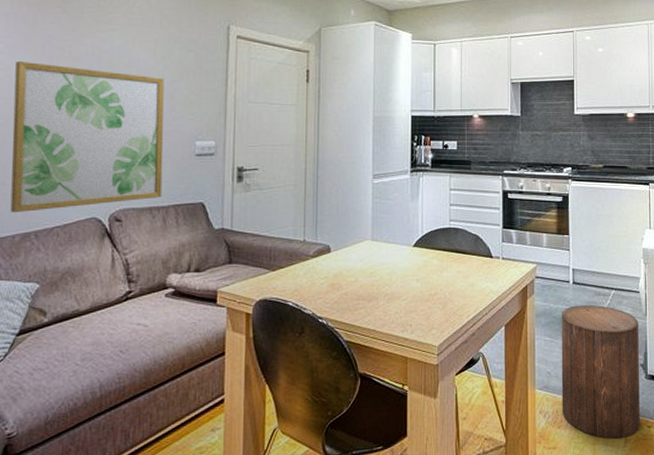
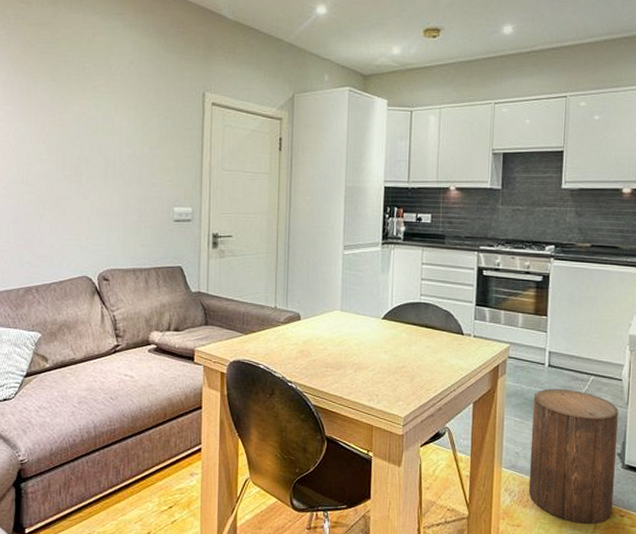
wall art: present [10,62,164,213] -> none [13,128,145,269]

